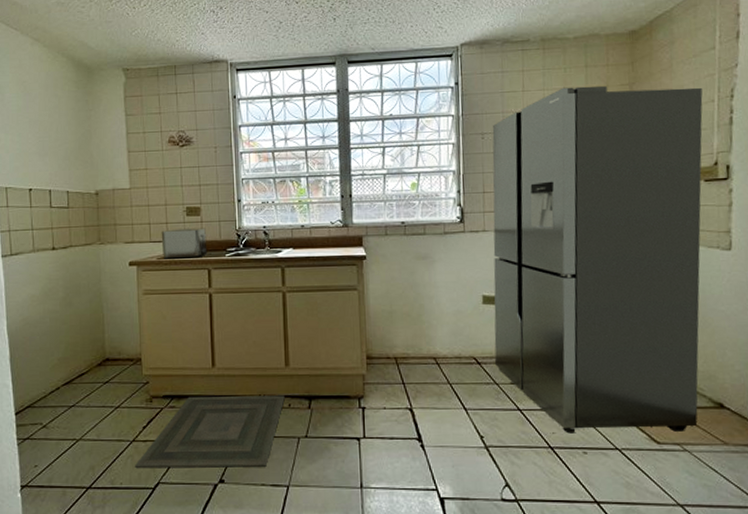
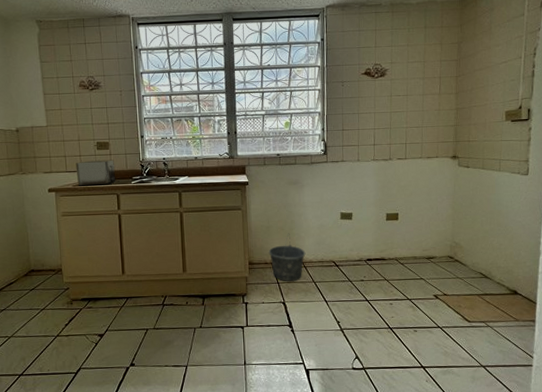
bath mat: present [135,395,285,468] -> none [60,295,183,357]
bucket: none [391,320,439,381] -> present [268,233,306,281]
refrigerator: present [492,85,703,434] -> none [349,43,513,317]

